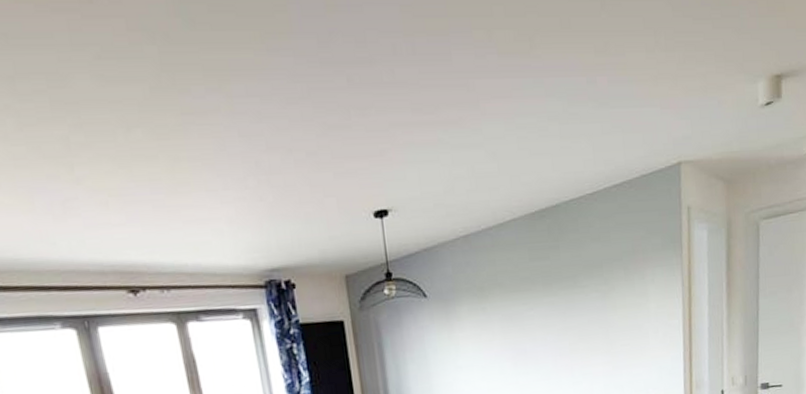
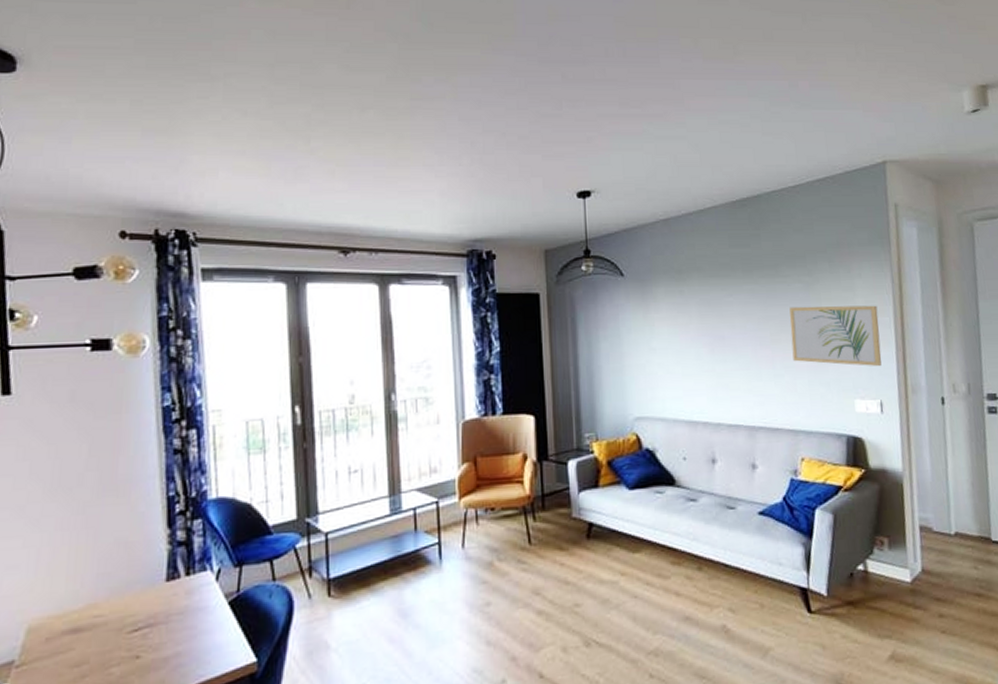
wall art: none [587,309,671,369] -> present [789,305,882,367]

